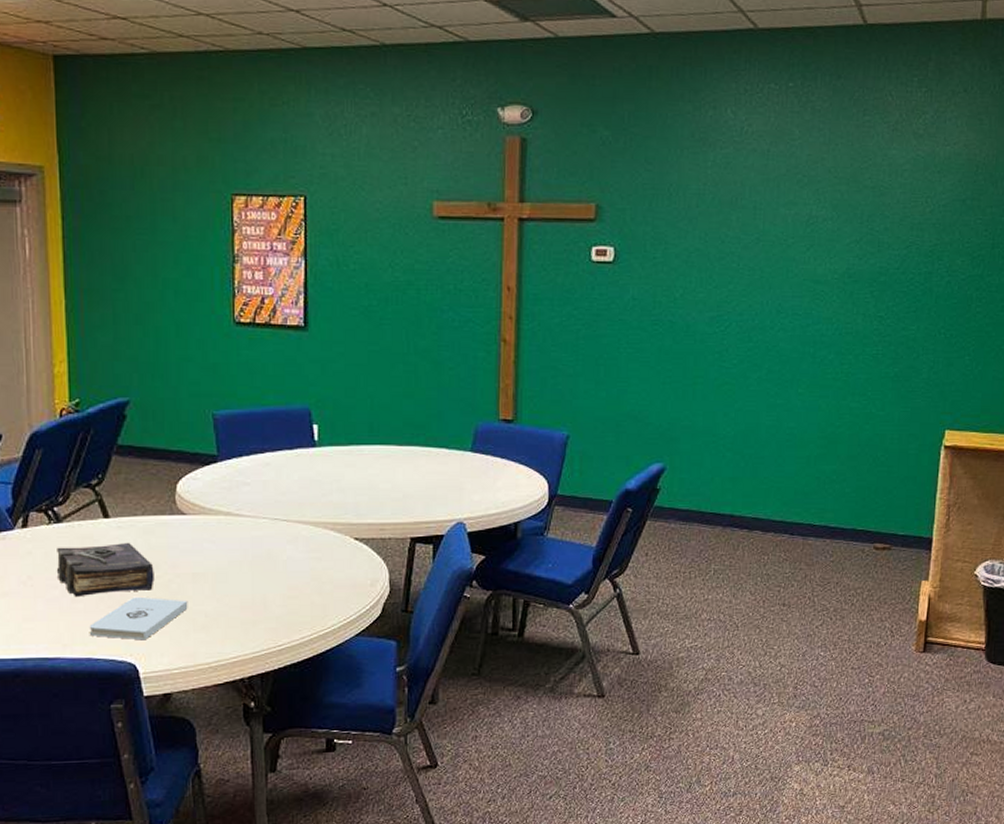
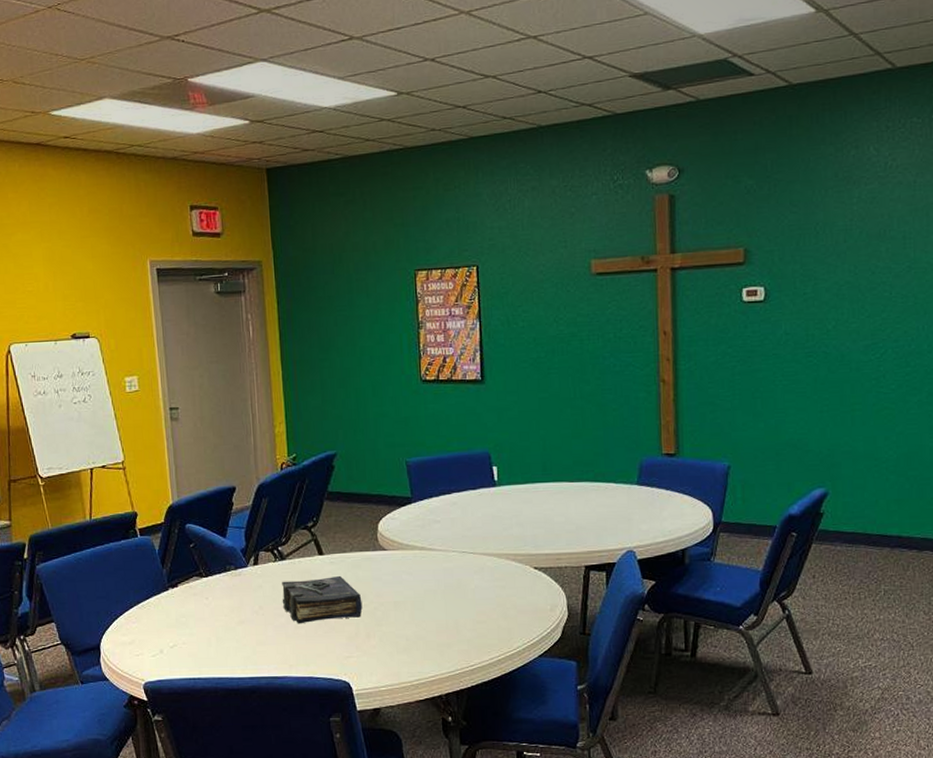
notepad: present [89,596,188,641] -> none [310,623,392,662]

